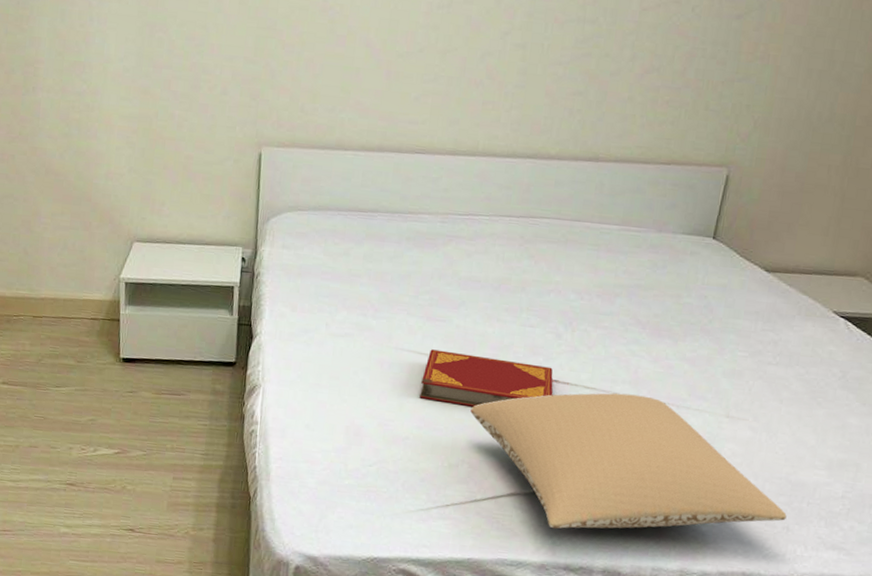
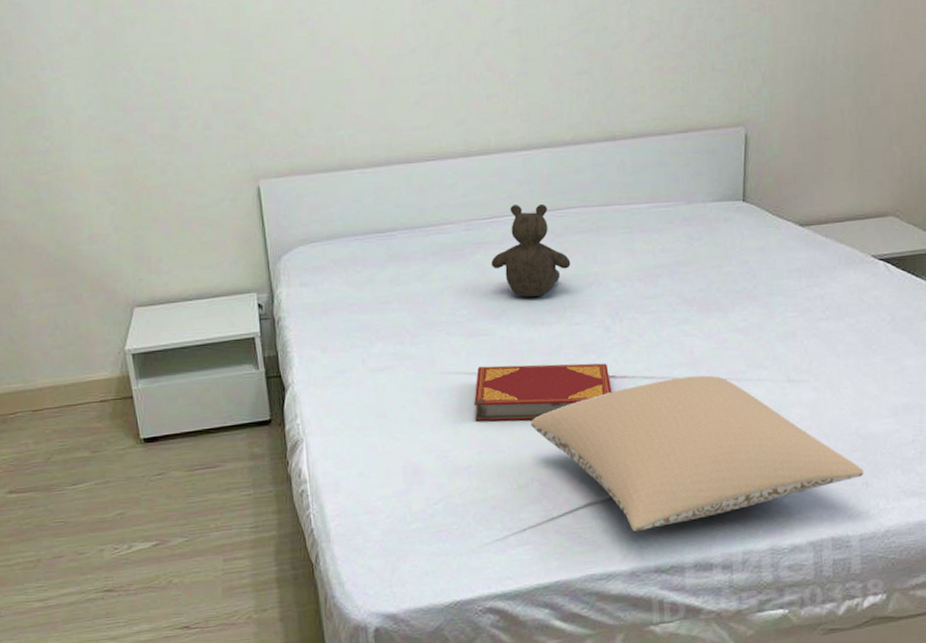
teddy bear: none [460,205,535,295] -> present [491,203,571,297]

